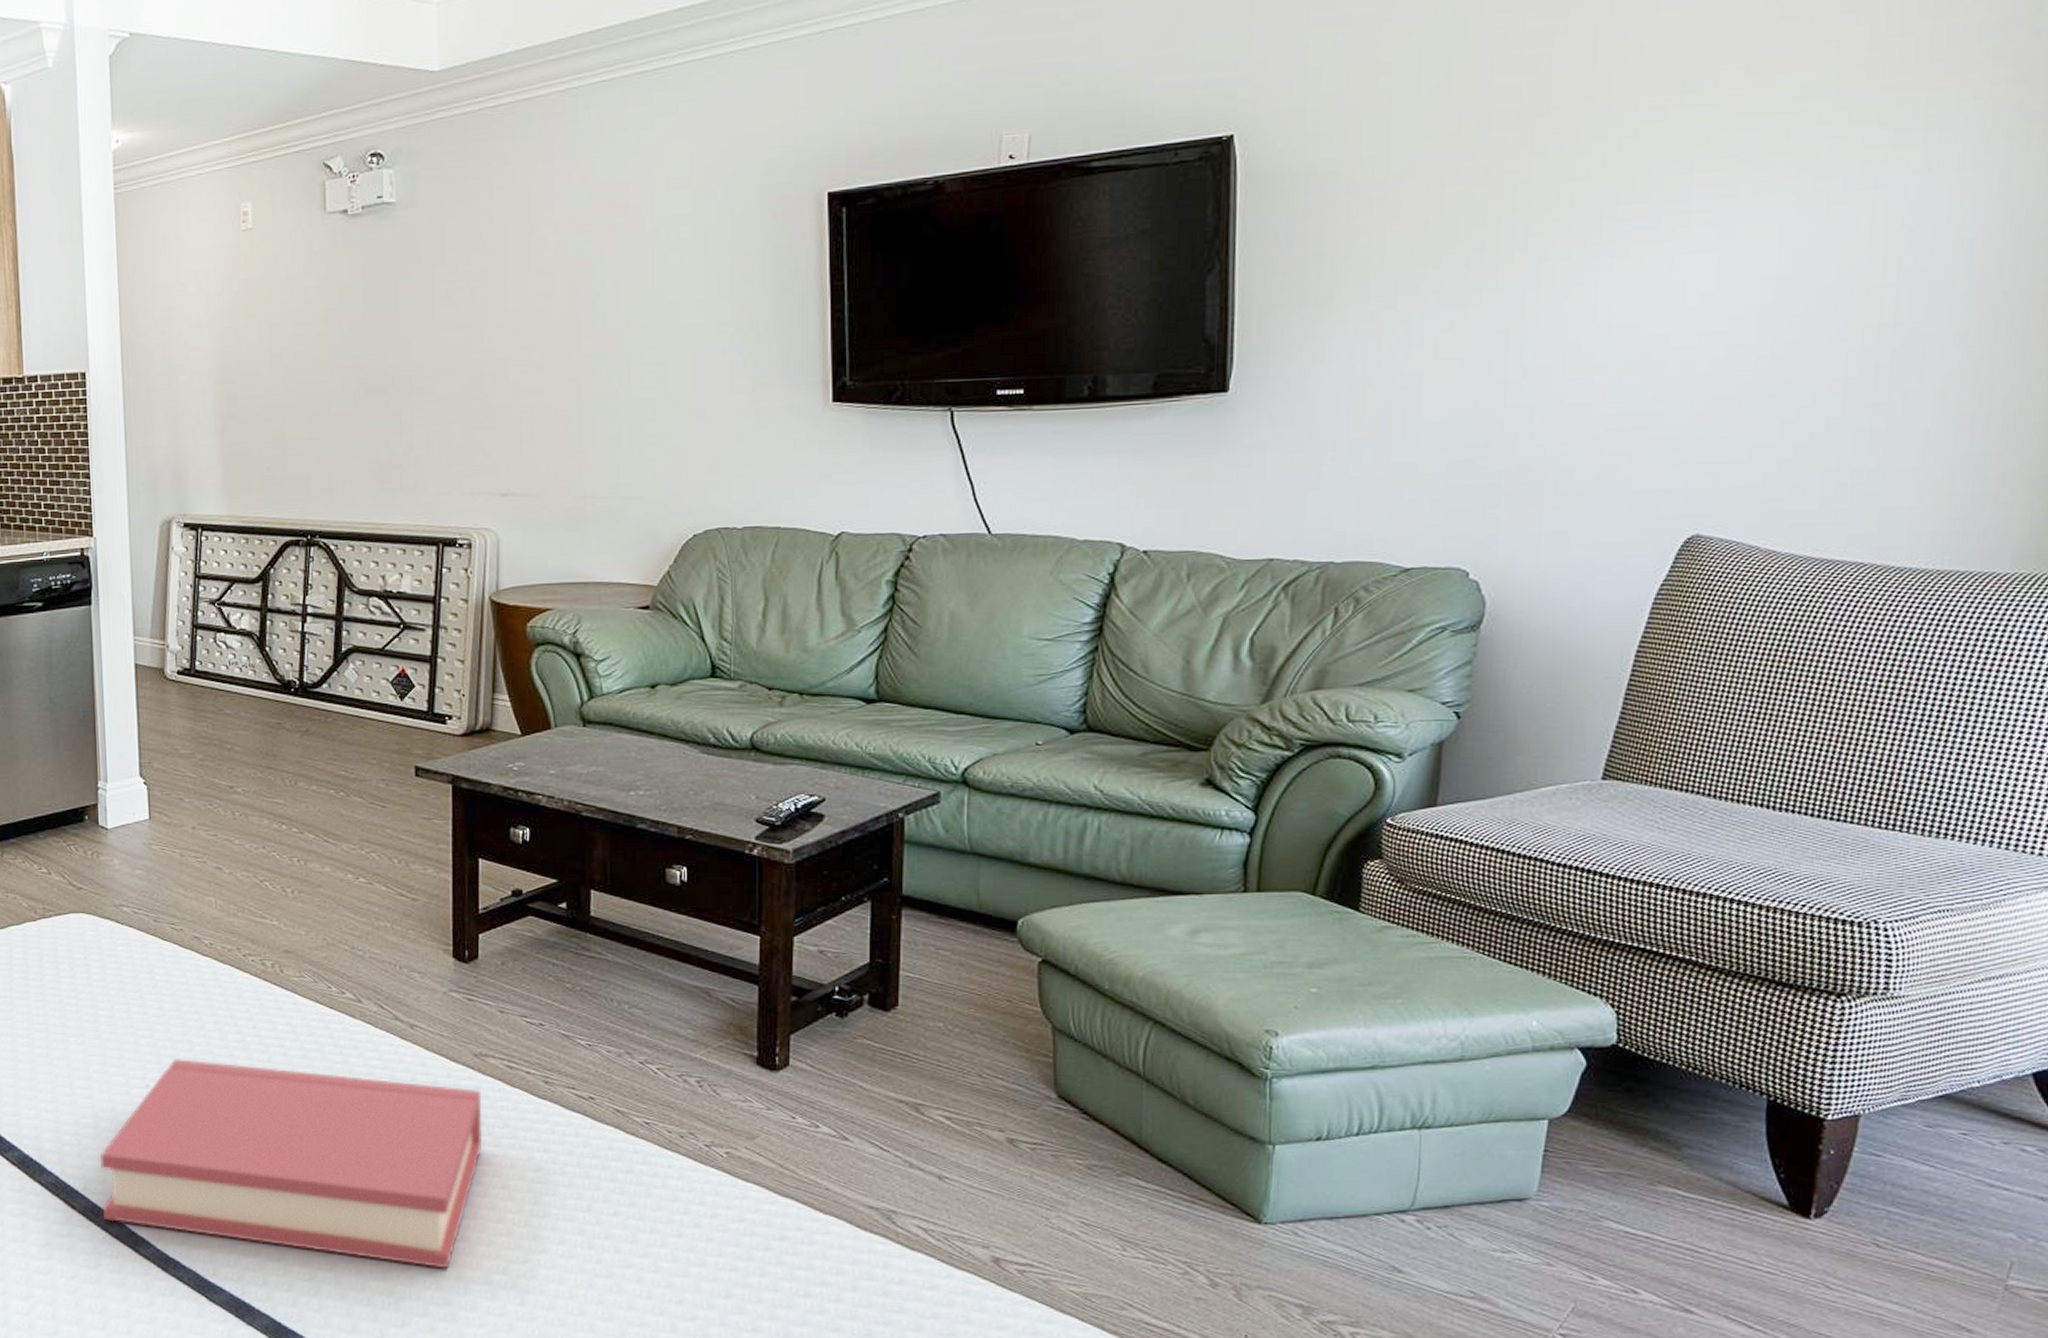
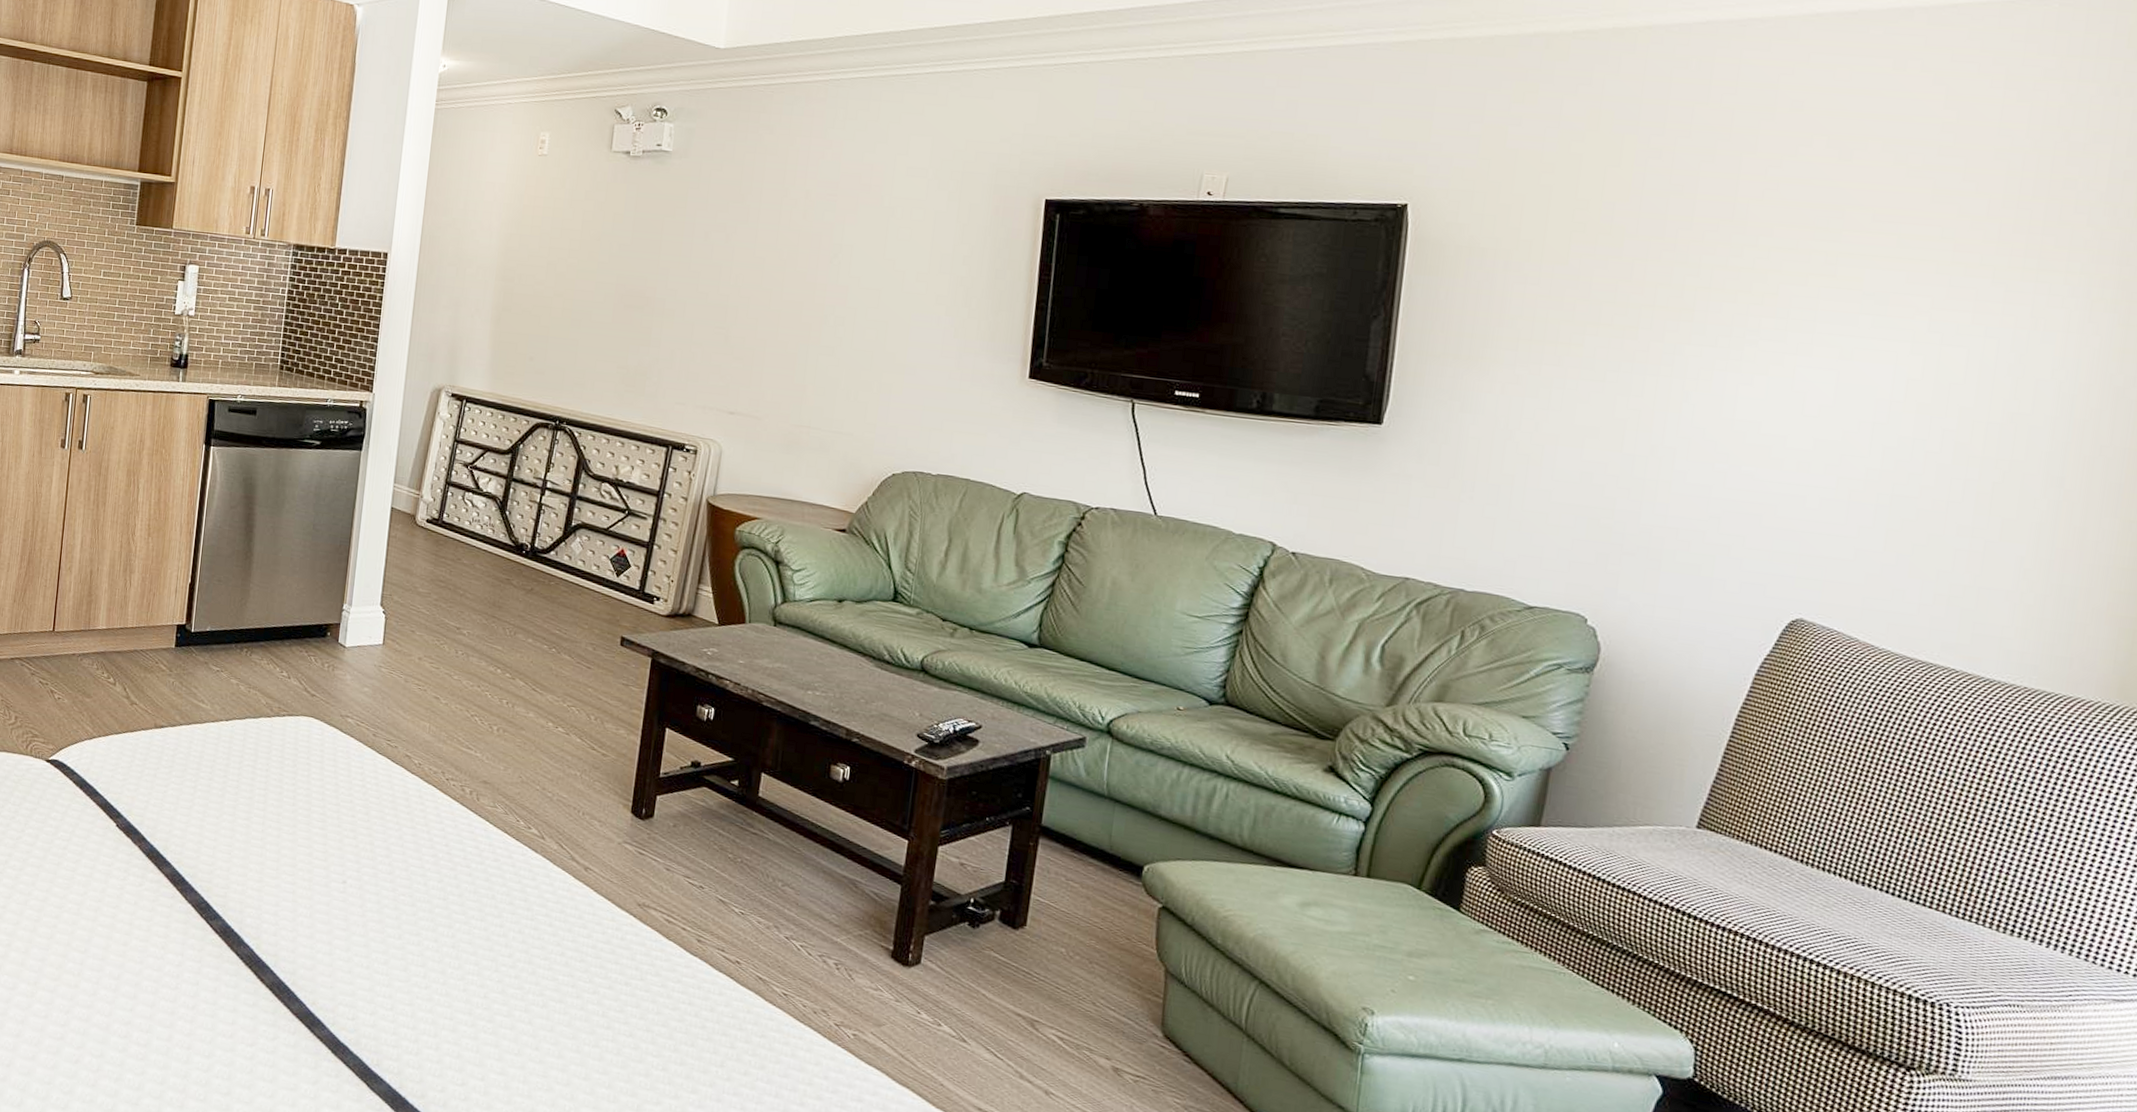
hardback book: present [100,1058,483,1269] -> none [287,861,640,1098]

